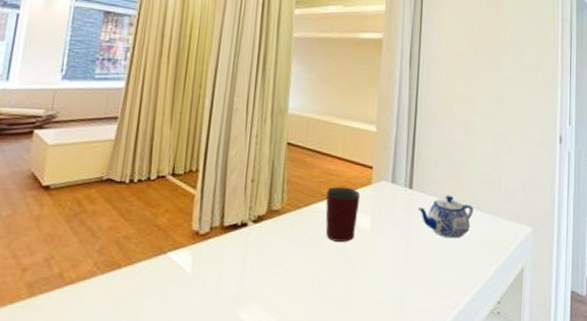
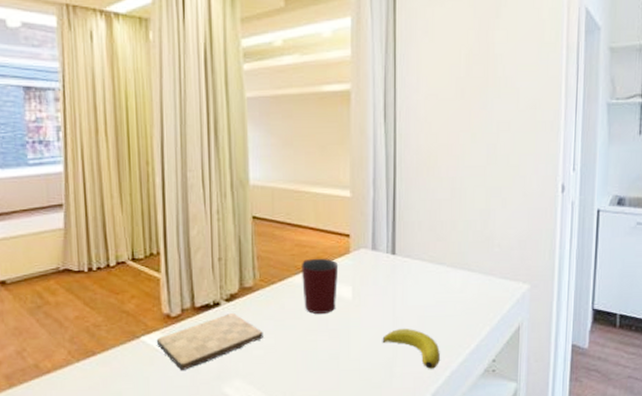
cutting board: none [181,235,285,291] -> present [156,313,263,370]
banana: none [395,263,449,307] -> present [382,329,440,369]
teapot: present [418,195,473,239] -> none [402,258,464,302]

